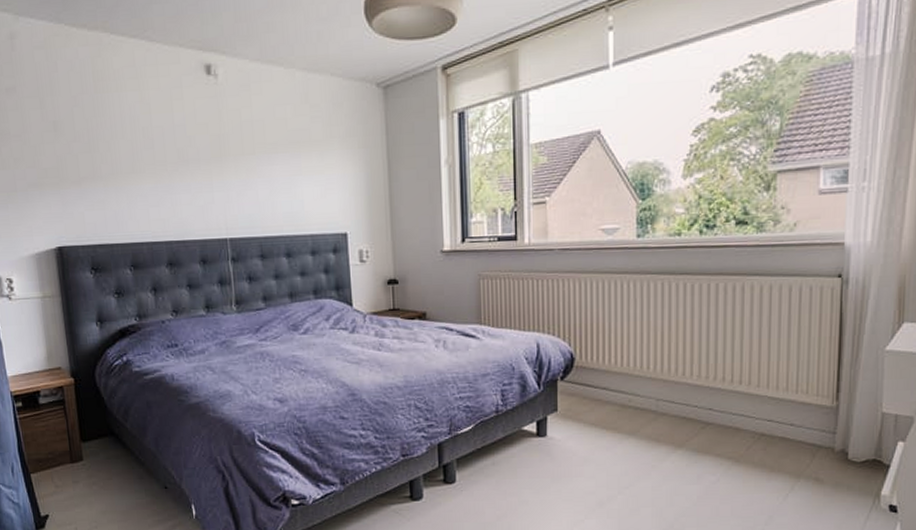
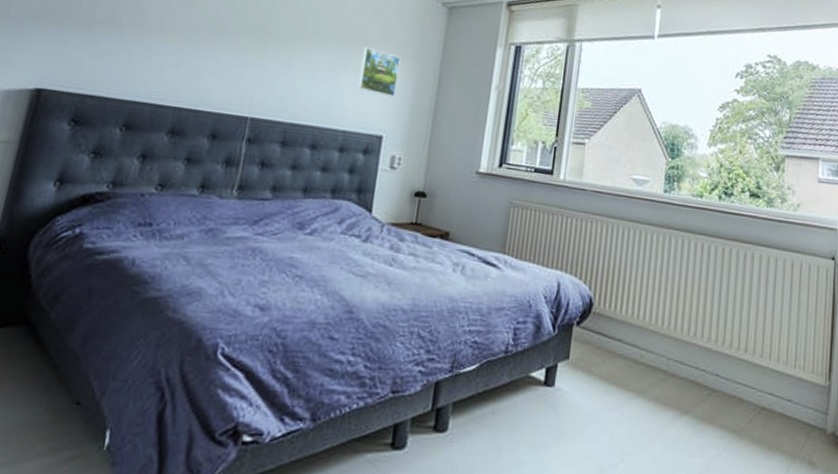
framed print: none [310,147,350,194] -> present [358,46,401,98]

